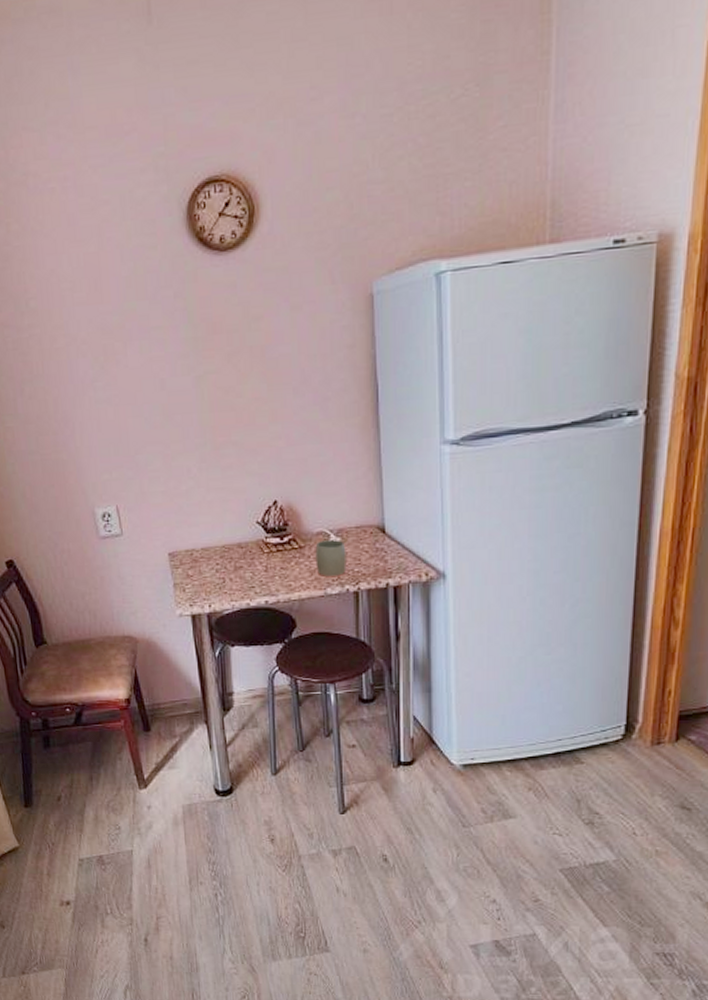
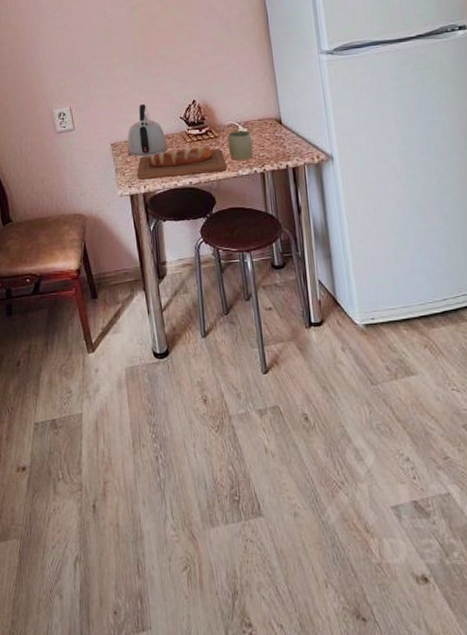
kettle: none [189,505,239,569] -> present [127,104,167,157]
bread loaf: none [200,558,313,597] -> present [137,146,227,180]

